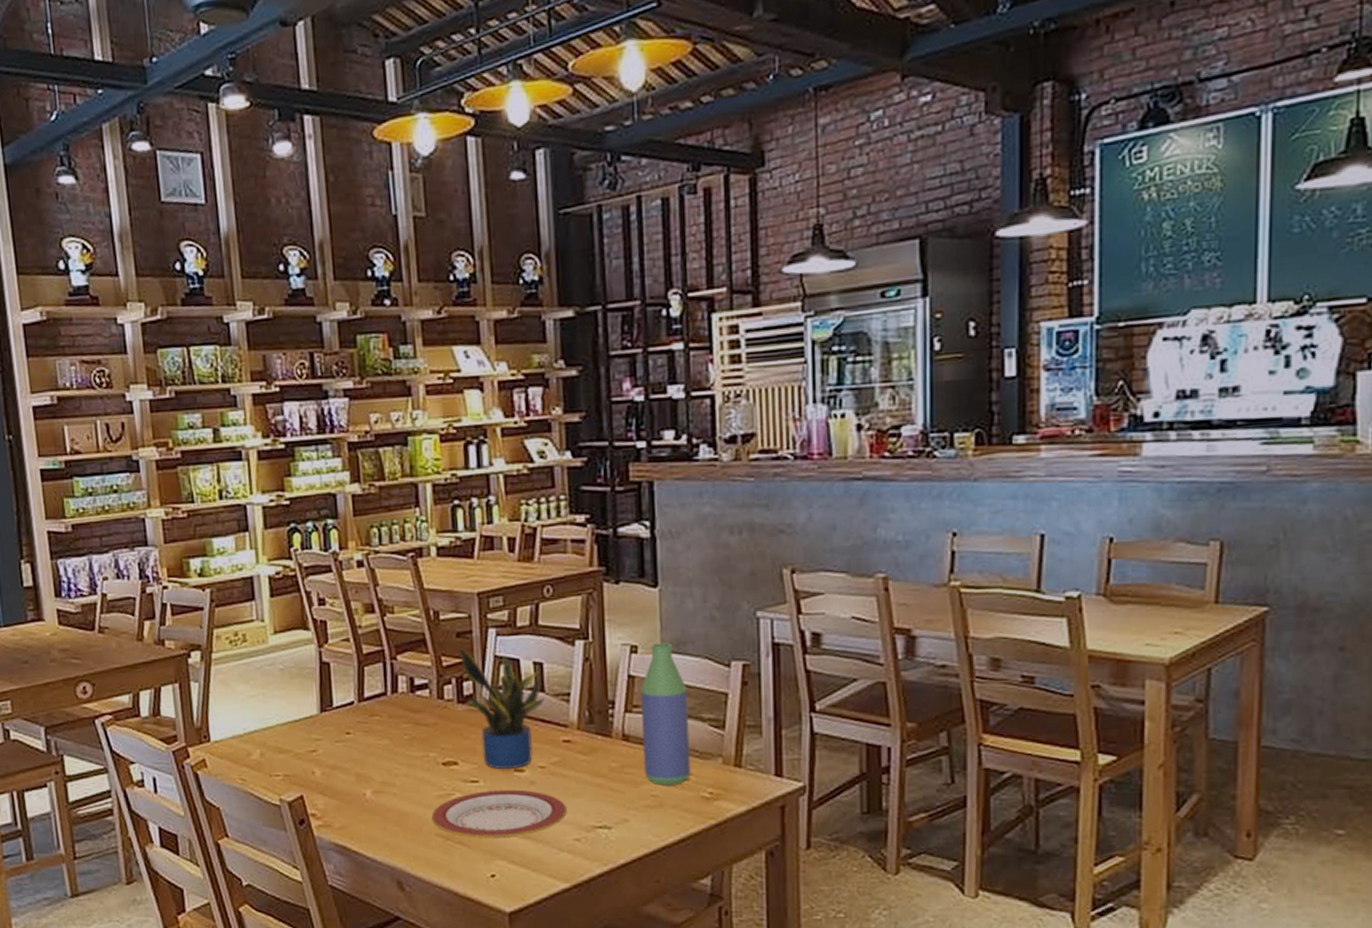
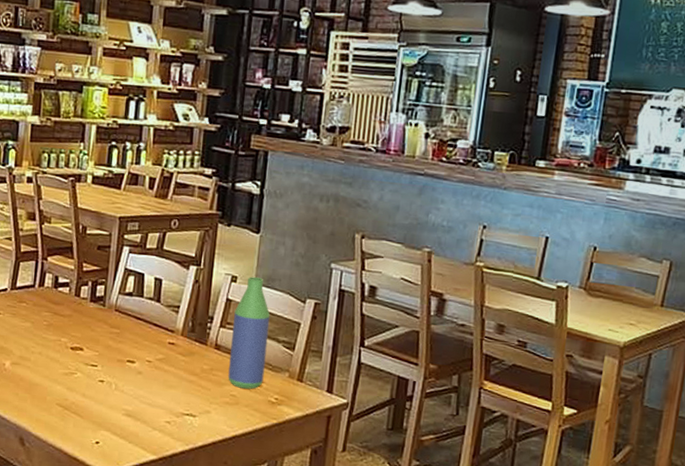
plate: present [431,789,567,839] -> none [55,374,164,414]
potted plant: present [459,648,544,770] -> none [98,258,159,361]

